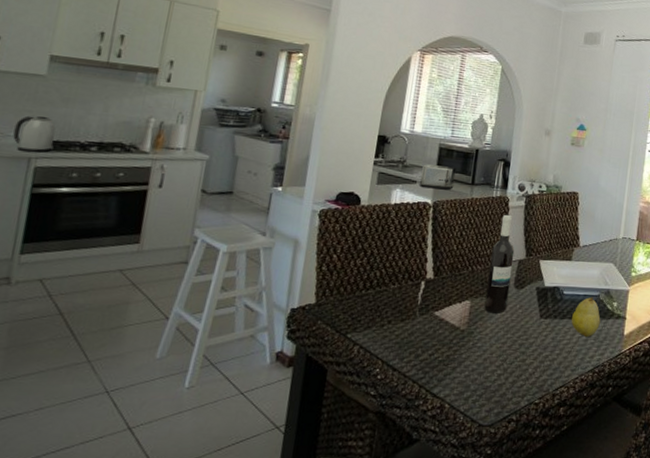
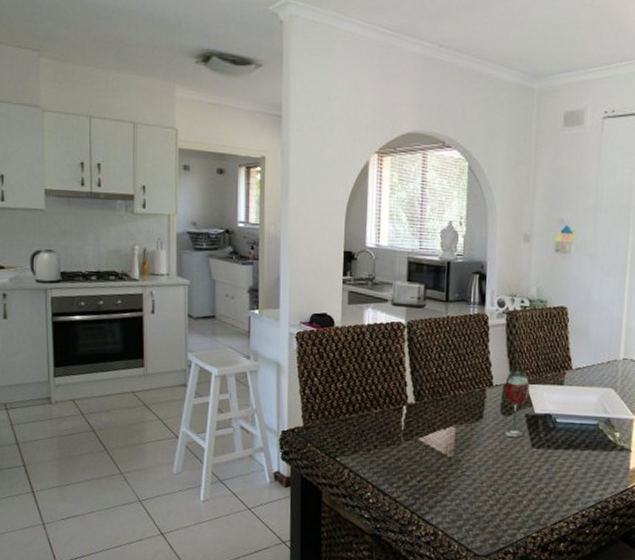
wine bottle: present [484,214,515,313] -> none [470,333,499,441]
wineglass: none [516,248,542,310] -> present [504,371,530,438]
fruit: present [571,296,601,338] -> none [567,425,601,471]

